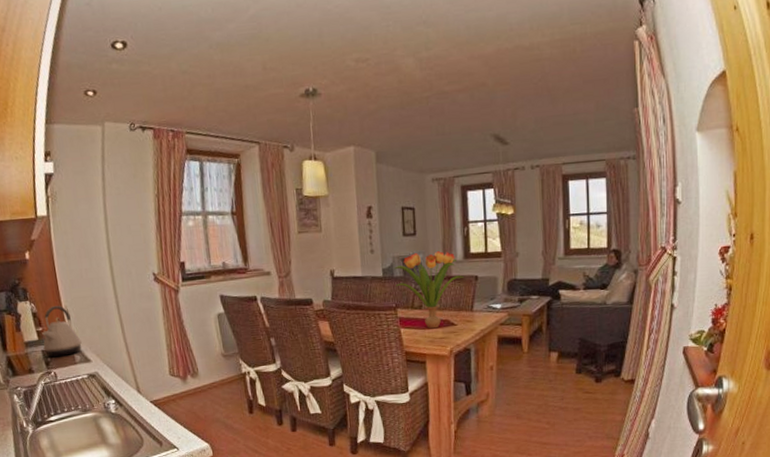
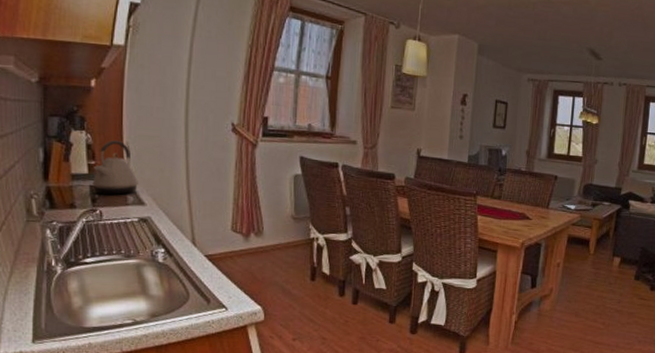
flower arrangement: present [394,251,464,329] -> none [479,145,544,220]

